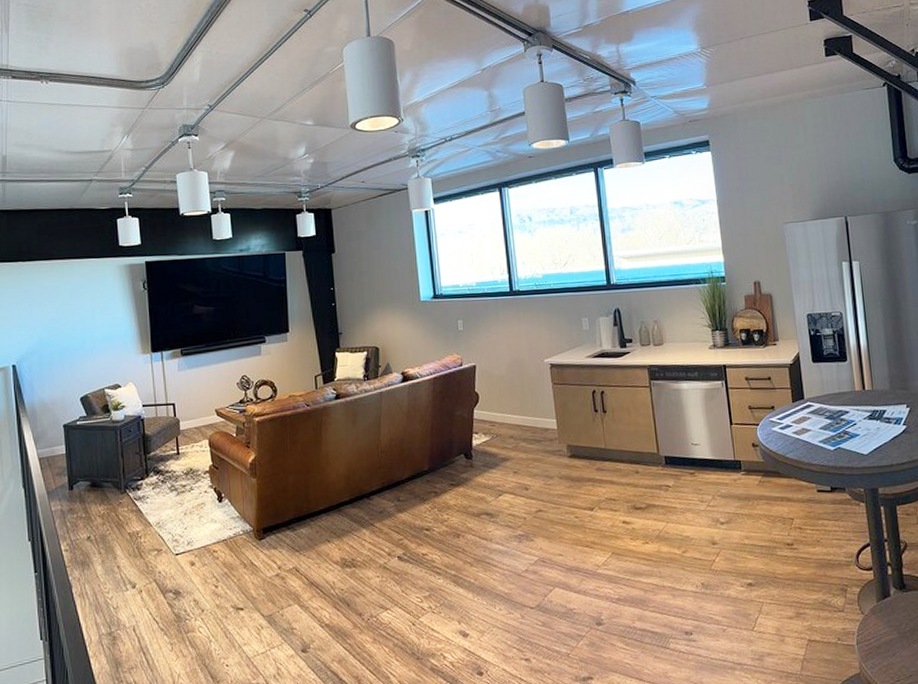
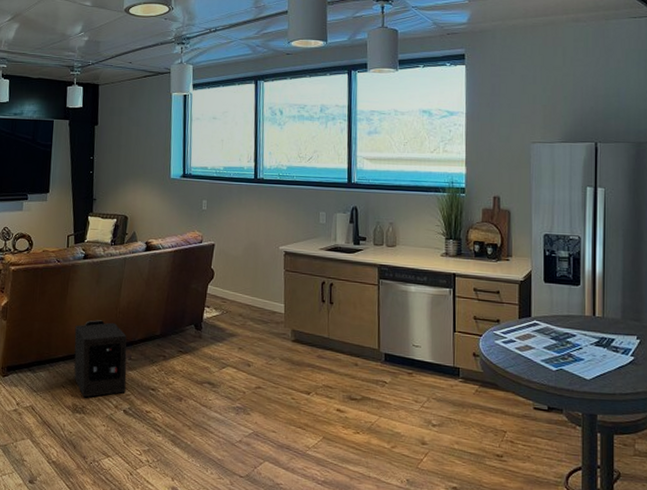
speaker: none [334,463,398,550] -> present [74,320,127,398]

